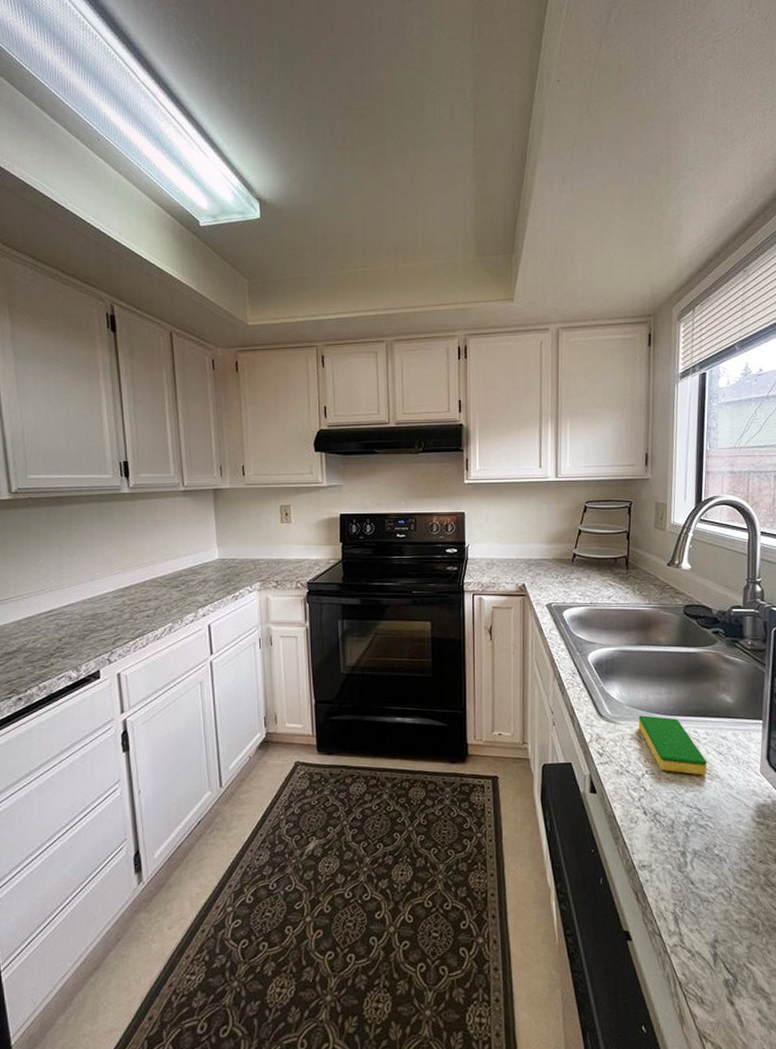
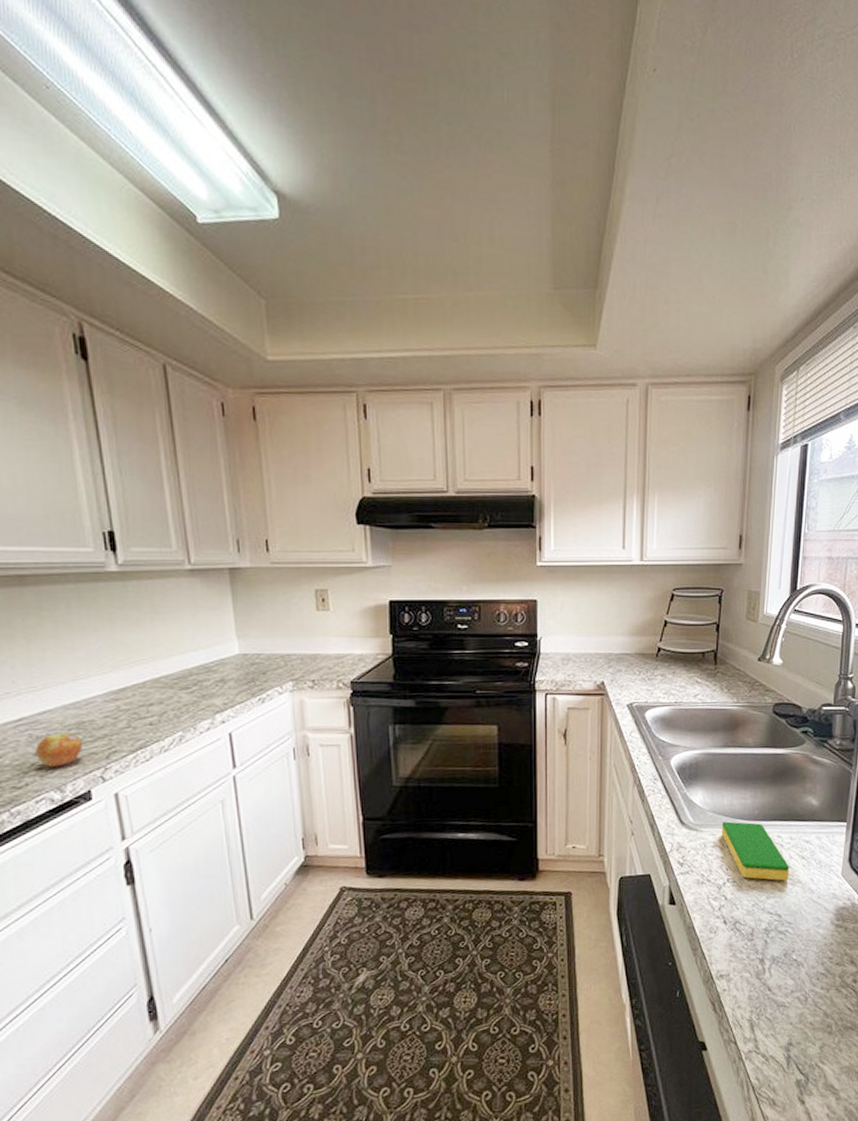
apple: none [60,622,96,651] -> present [35,732,83,767]

